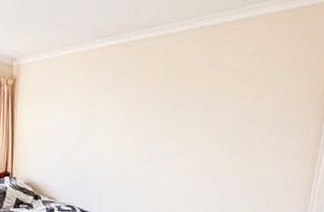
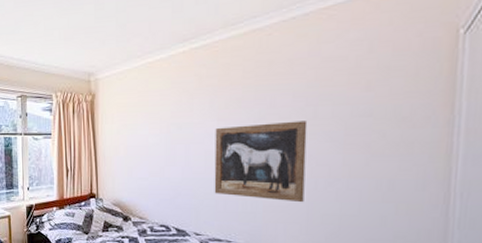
wall art: none [117,121,204,194] -> present [214,121,308,203]

